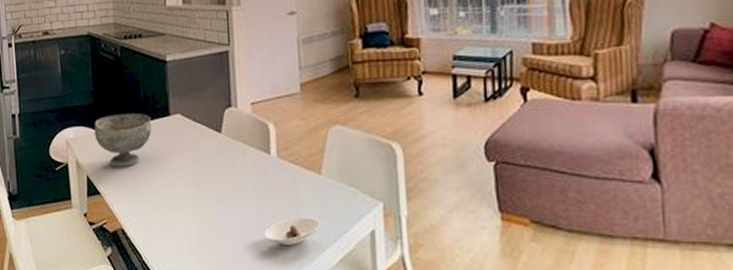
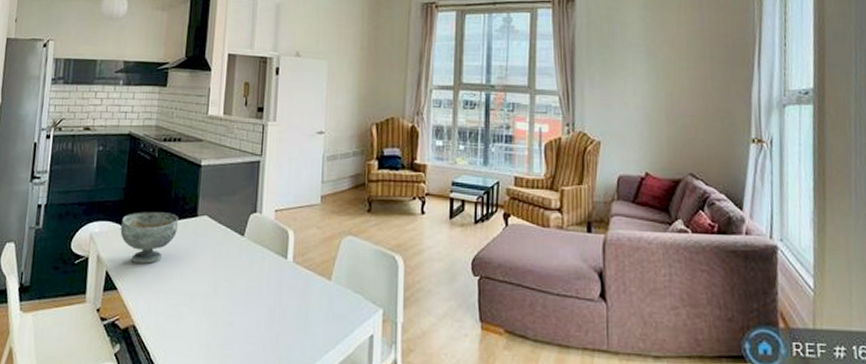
saucer: present [263,217,321,245] -> none [272,320,326,347]

